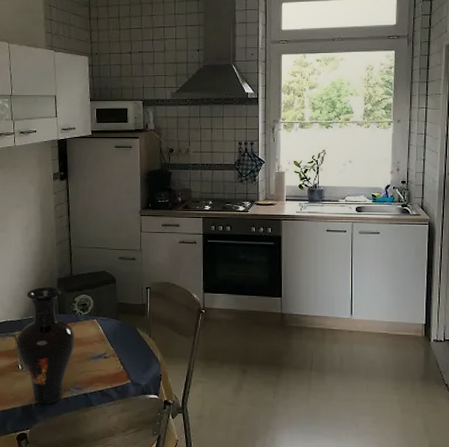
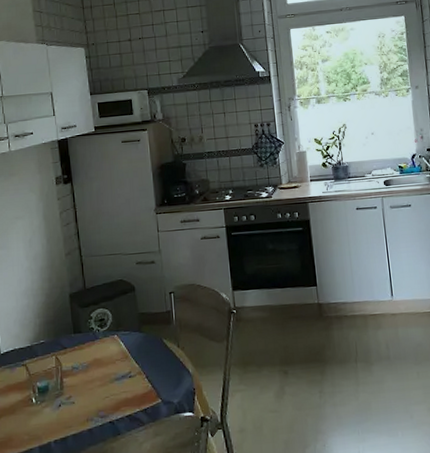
vase: present [16,287,75,404] -> none [27,304,95,441]

